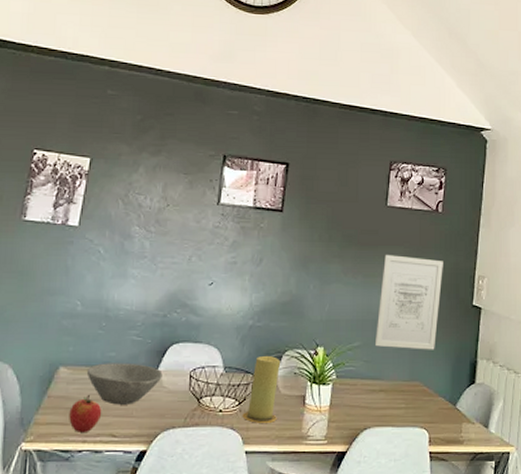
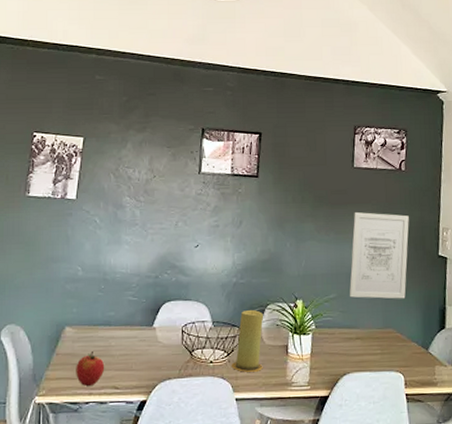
bowl: present [86,362,163,405] -> none [89,321,157,360]

